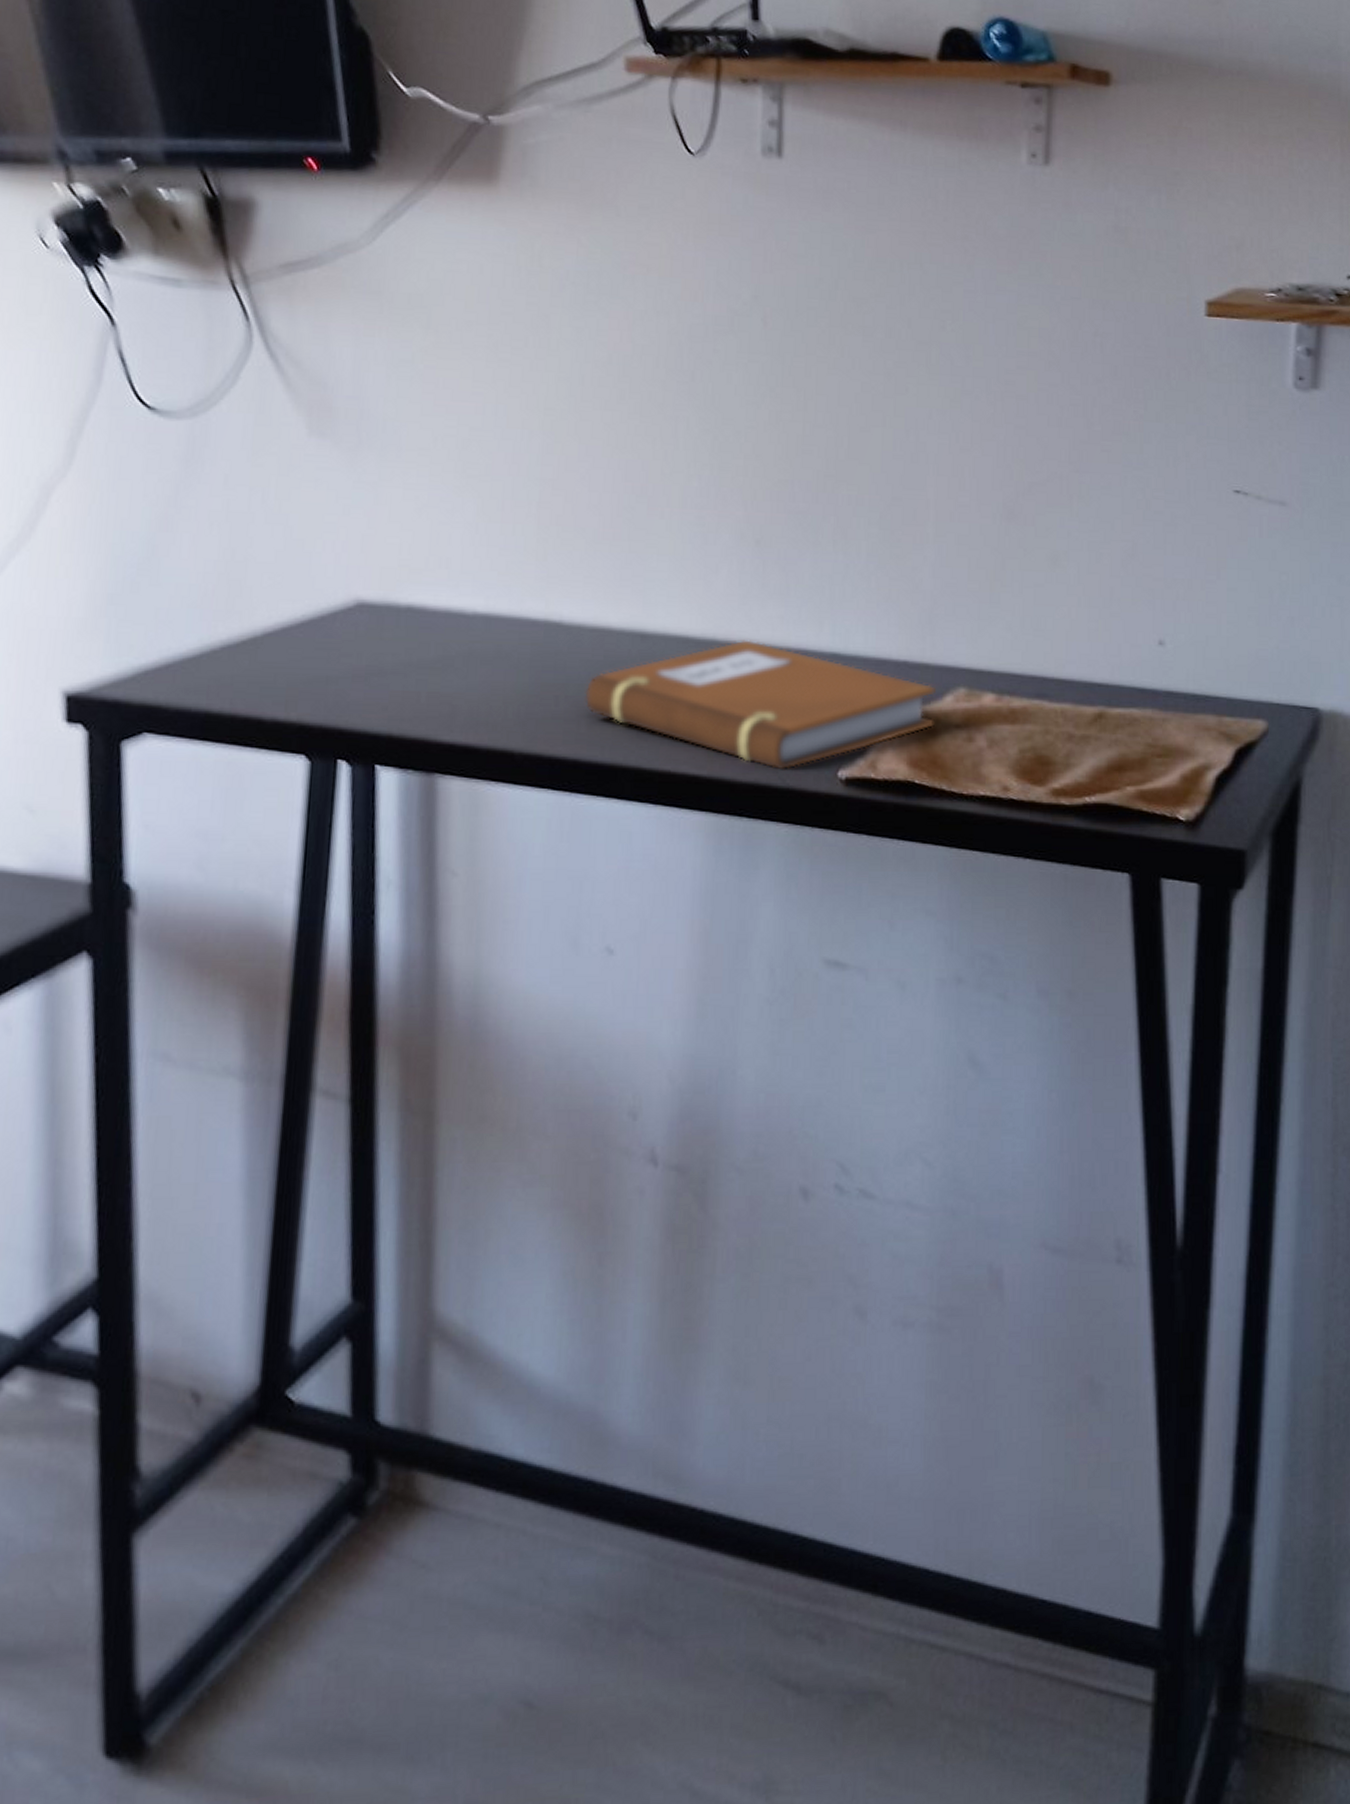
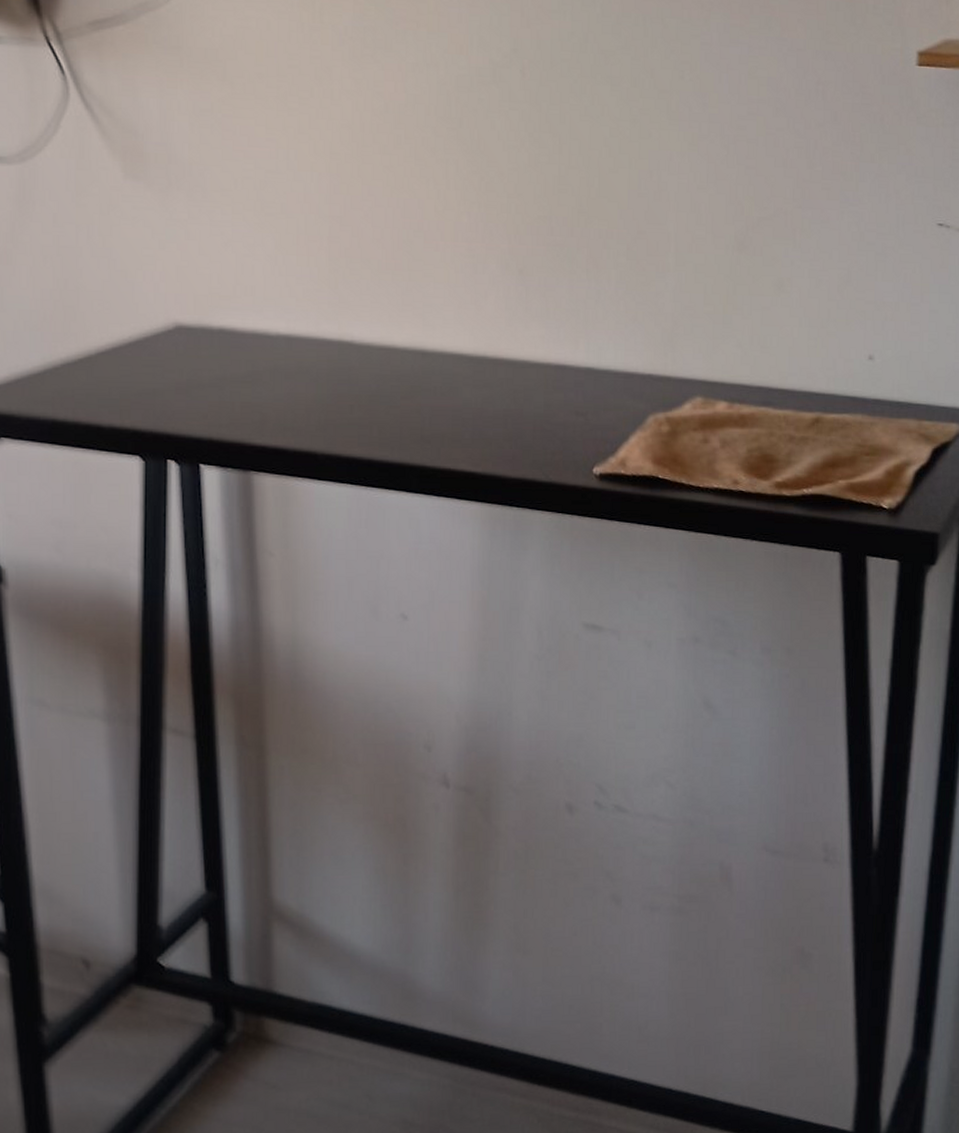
notebook: present [584,639,935,771] -> none [375,356,676,468]

